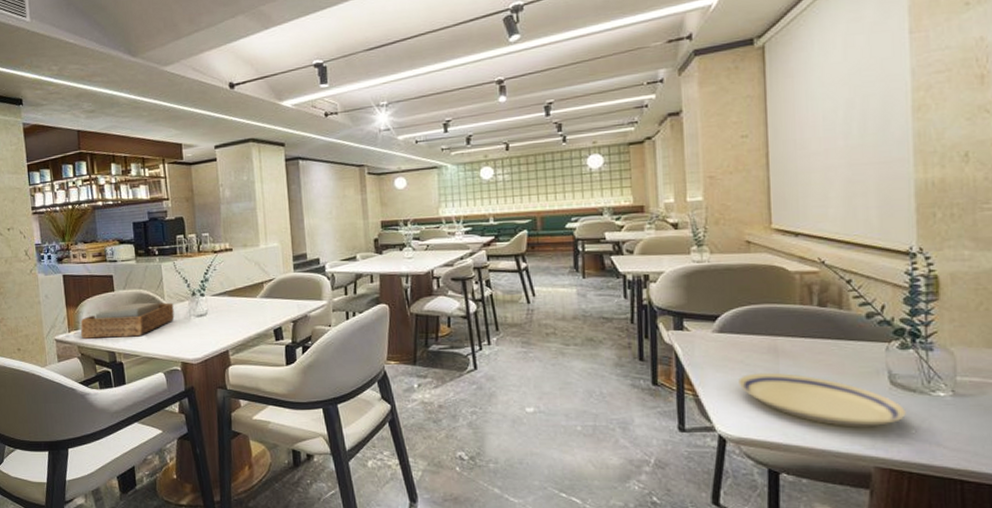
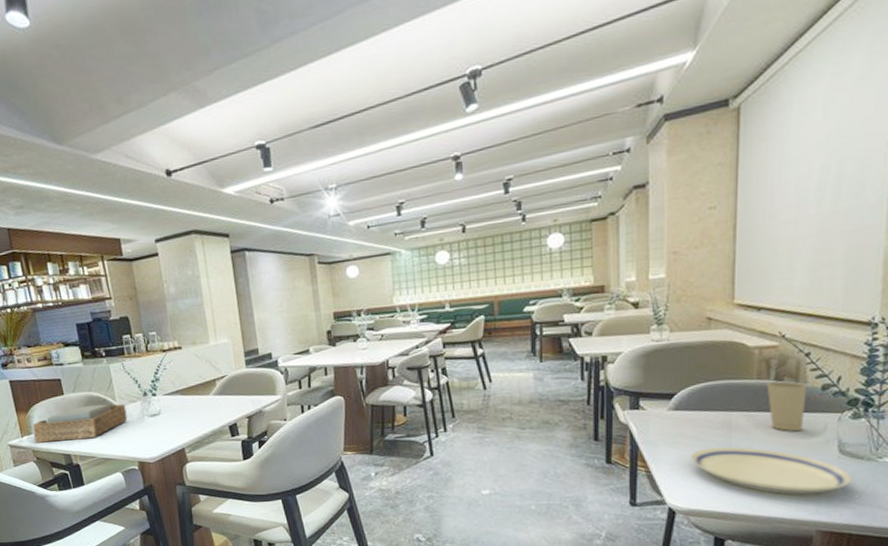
cup: none [810,307,852,360] -> present [766,381,808,432]

